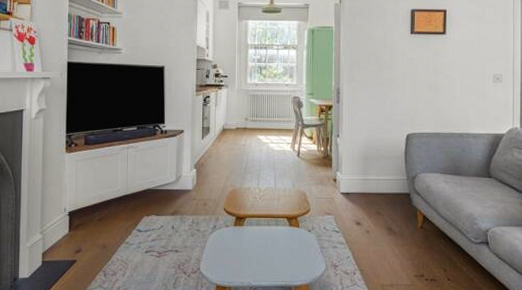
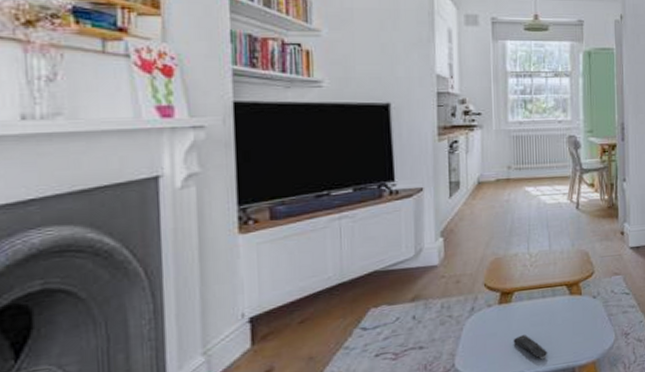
remote control: none [243,253,270,276] -> present [513,335,548,360]

